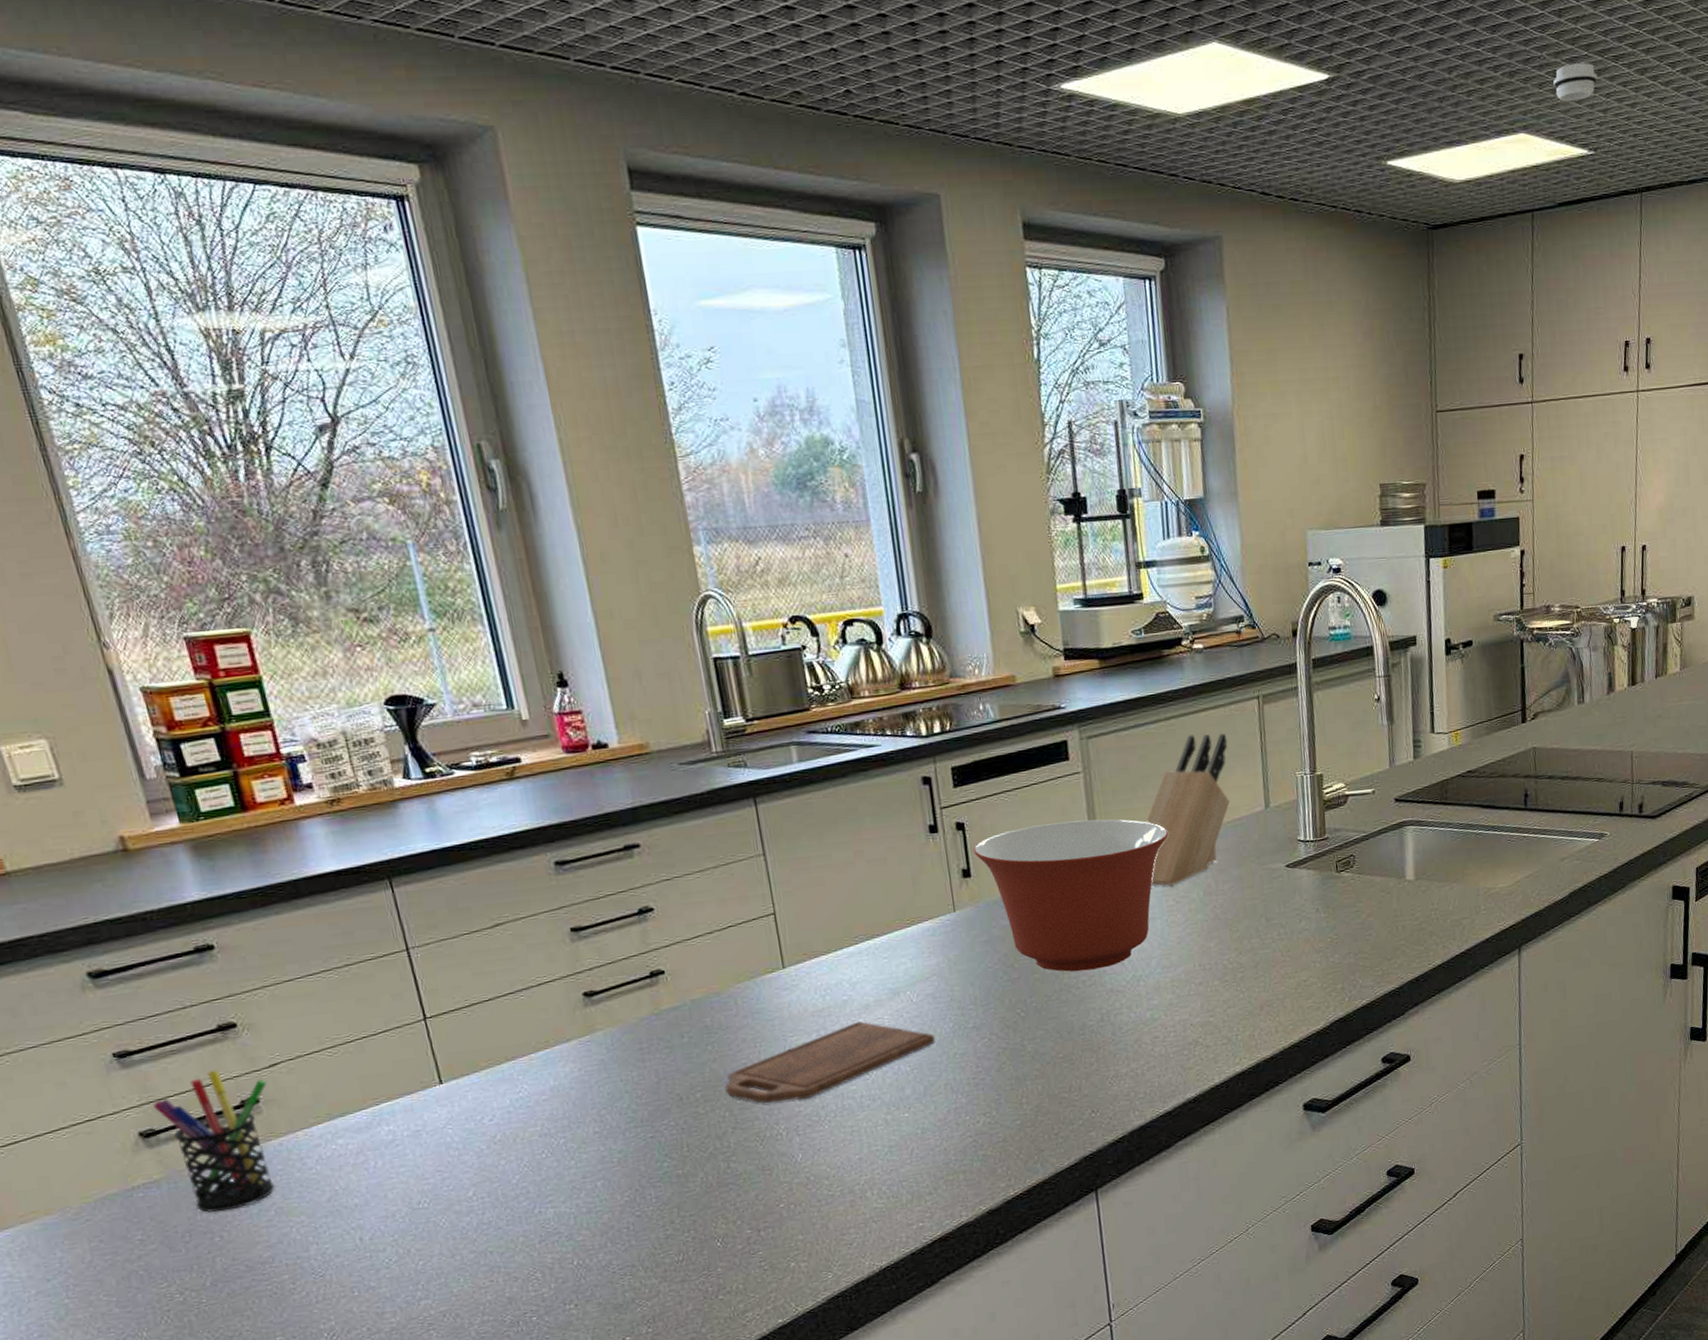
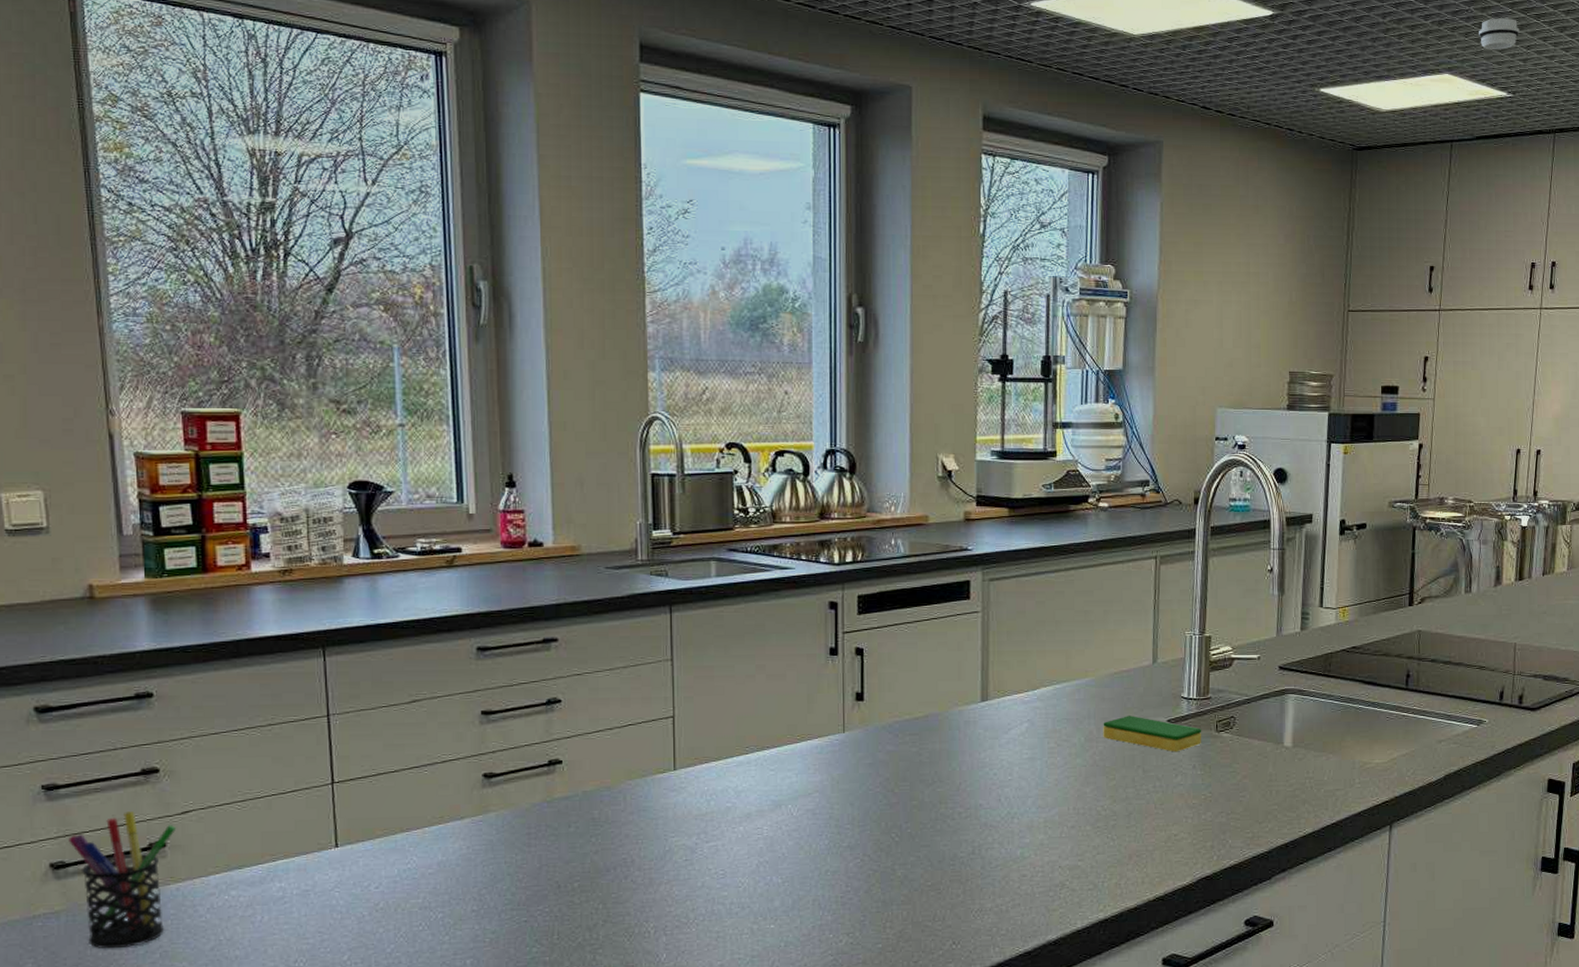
cutting board: present [725,1021,935,1105] -> none [602,829,809,901]
mixing bowl: present [973,819,1169,972] -> none [869,657,1057,803]
knife block: present [1146,733,1230,886] -> none [1035,587,1123,728]
dish sponge: none [1220,864,1323,898] -> present [1103,716,1202,752]

